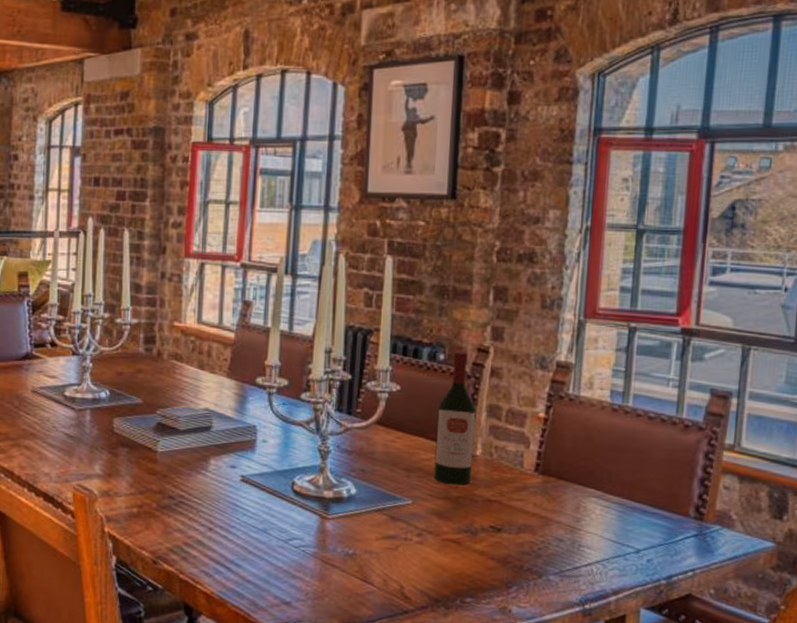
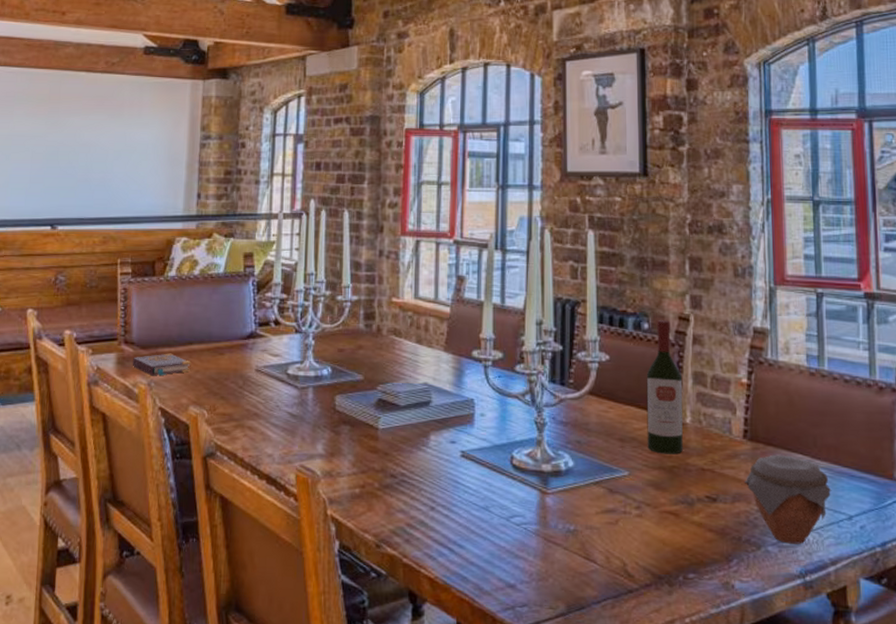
jar: none [532,488,622,575] -> present [745,454,832,544]

